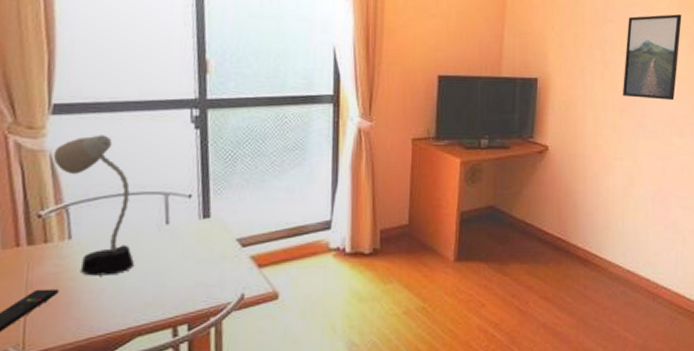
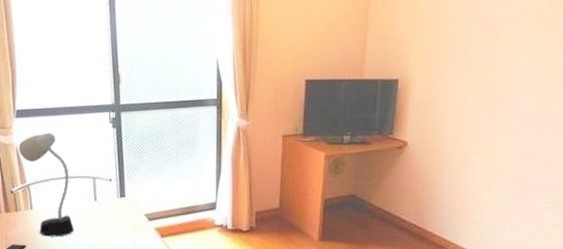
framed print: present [622,14,682,100] -> none [484,10,554,97]

